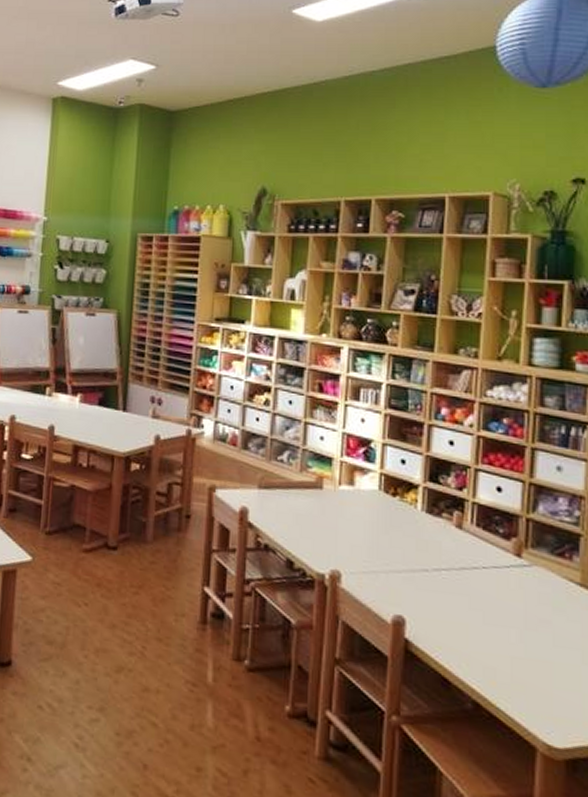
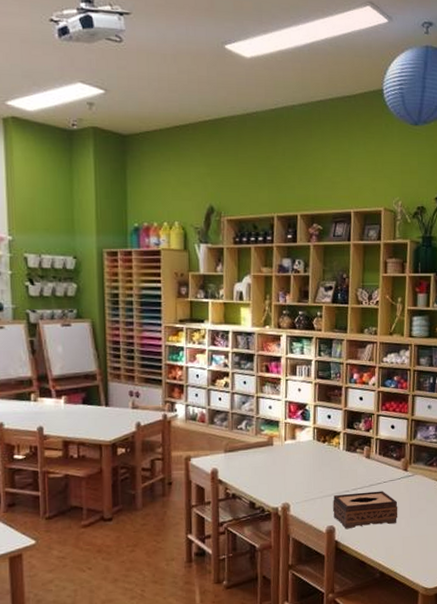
tissue box: none [403,573,505,632] -> present [333,491,398,529]

